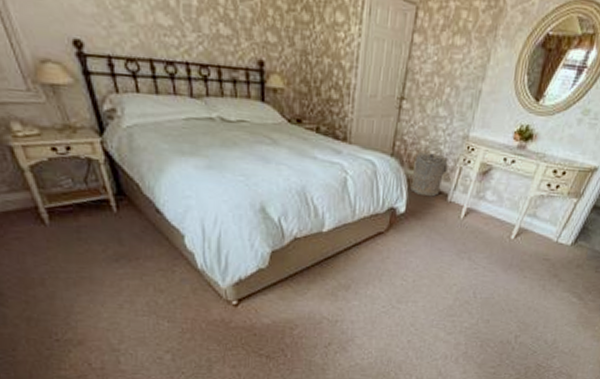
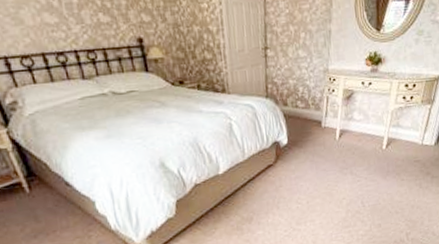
laundry hamper: present [410,150,450,197] -> none [287,88,319,127]

